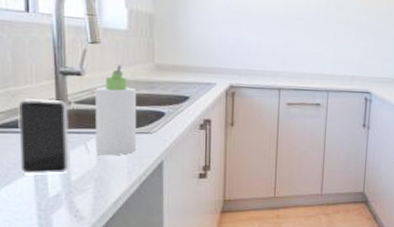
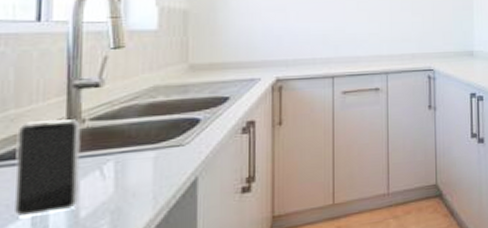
bottle: present [95,65,137,156] -> none [113,70,167,180]

